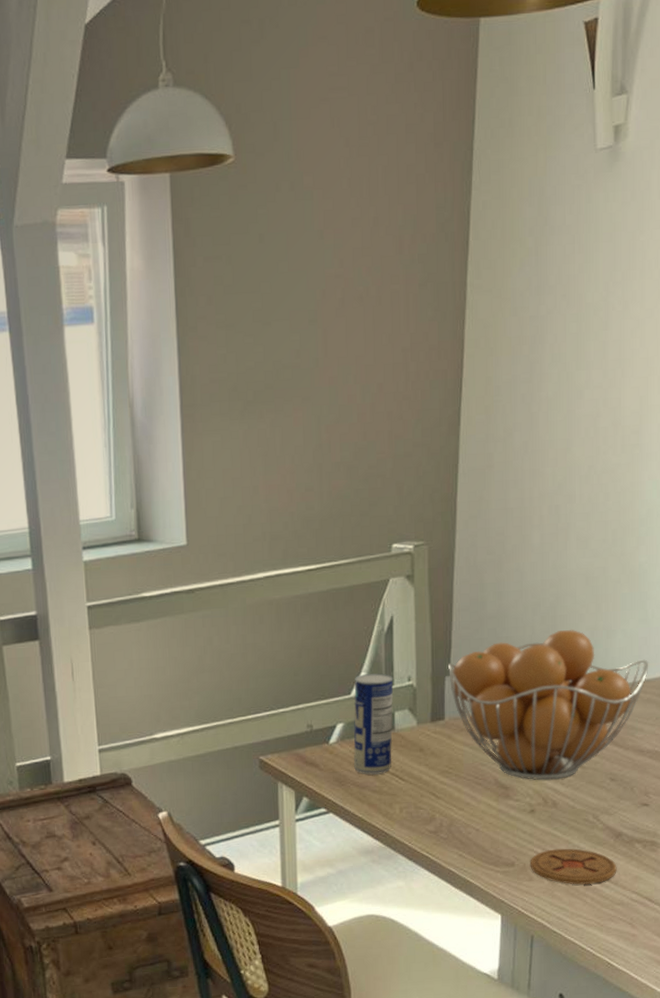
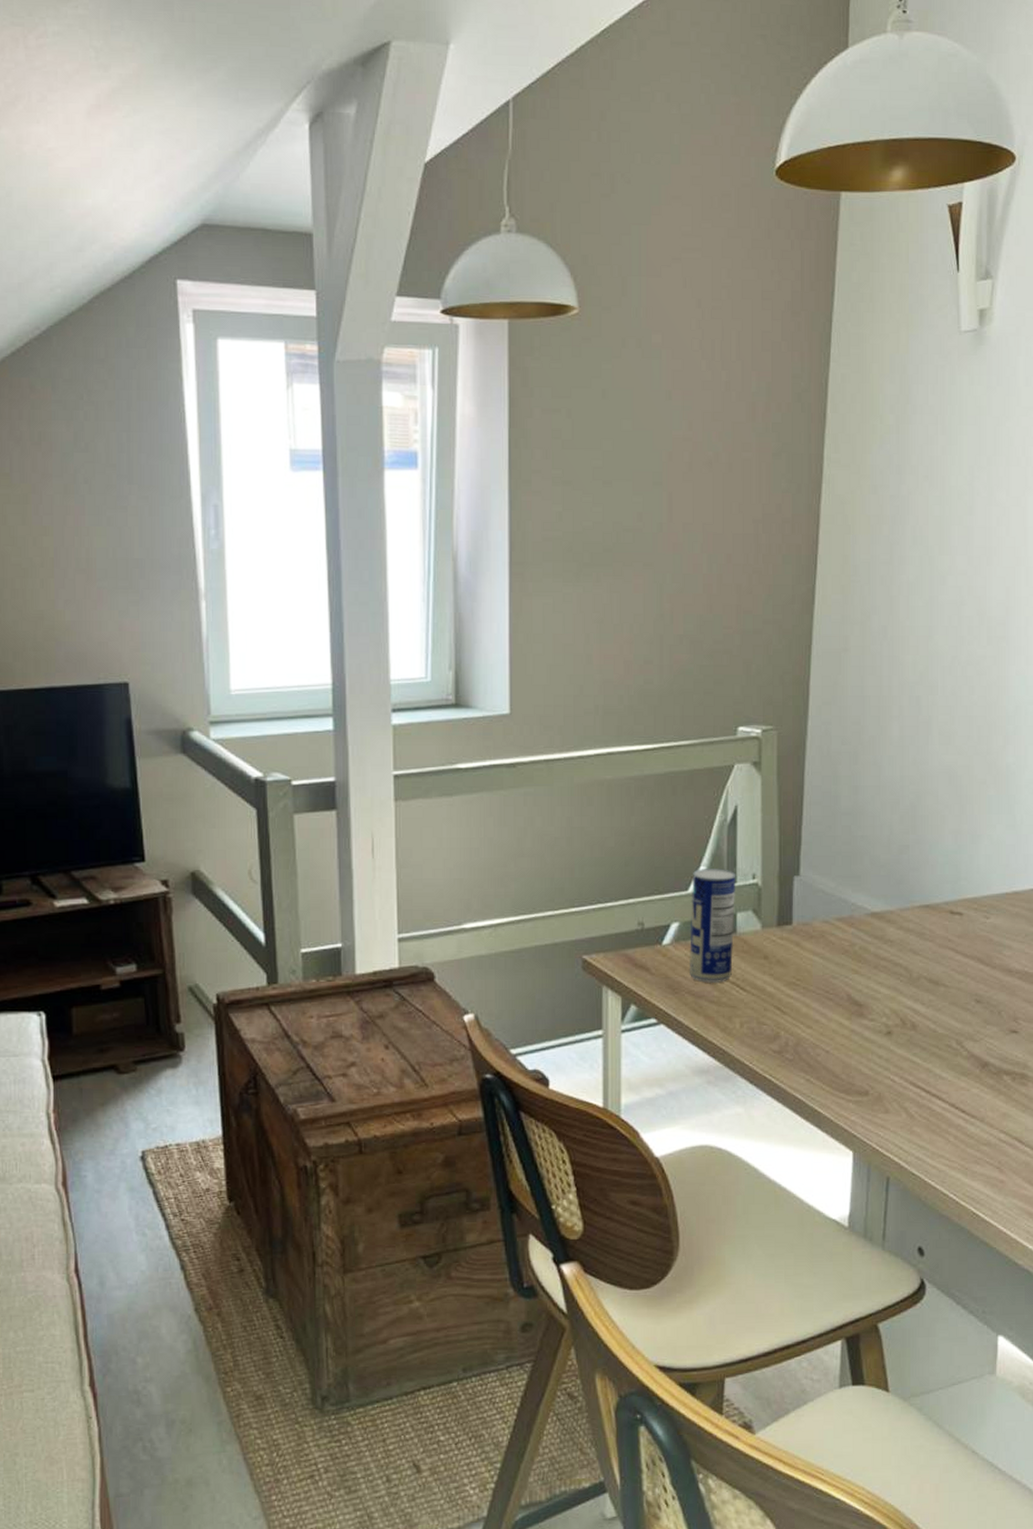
fruit basket: present [447,629,649,780] -> none [796,831,1018,999]
coaster: present [530,848,617,885] -> none [886,1077,983,1121]

